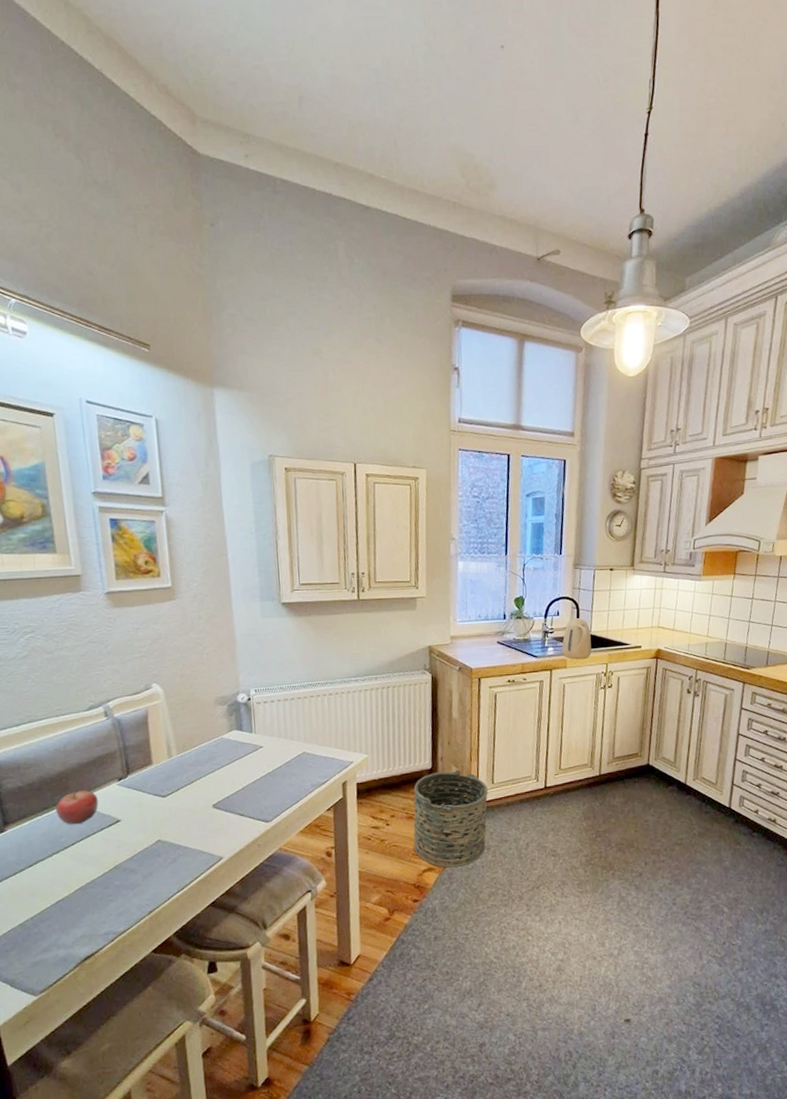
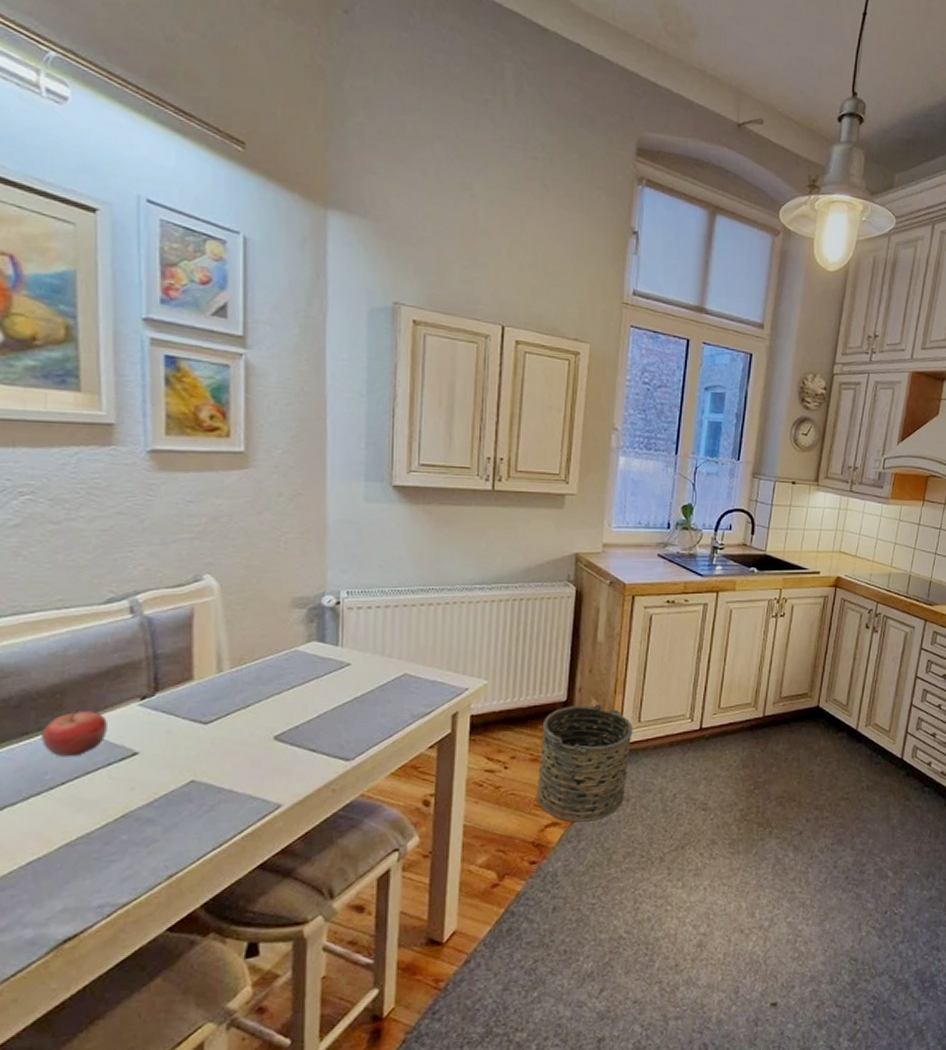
kettle: present [562,618,592,660] -> none [731,535,765,583]

